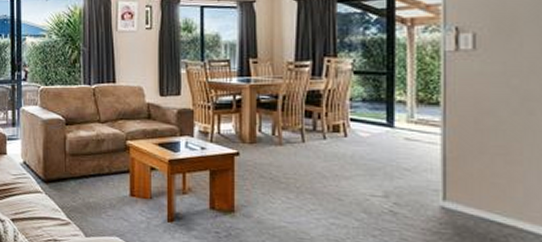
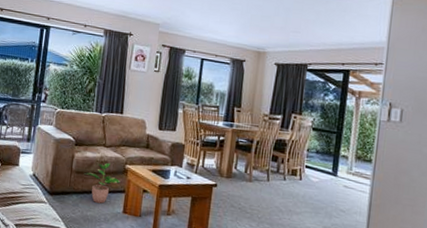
potted plant: none [79,140,123,188] -> present [83,162,121,204]

